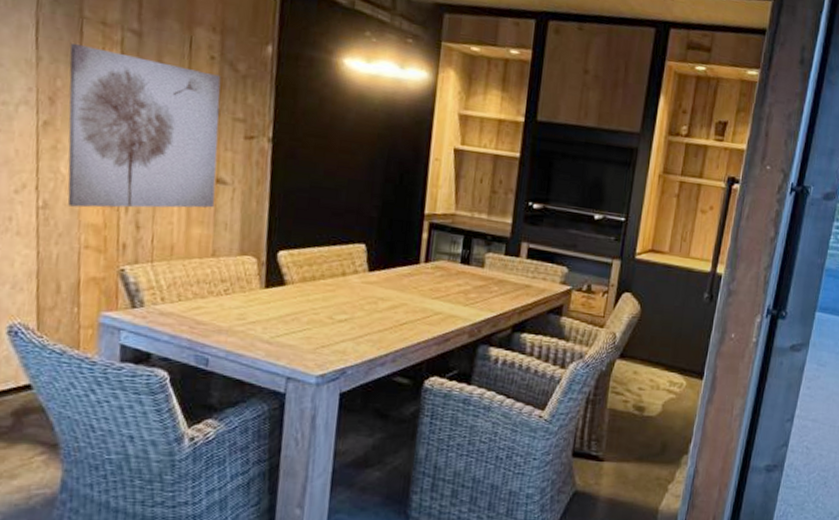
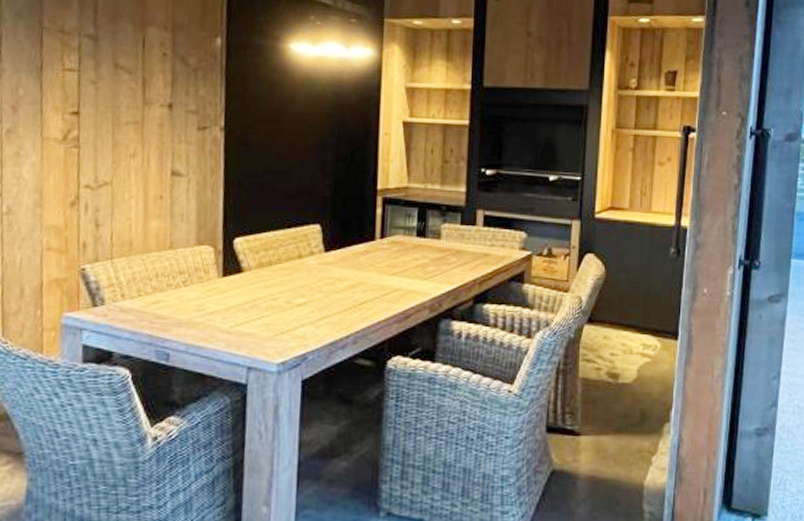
wall art: present [67,43,221,208] -> none [30,52,174,210]

